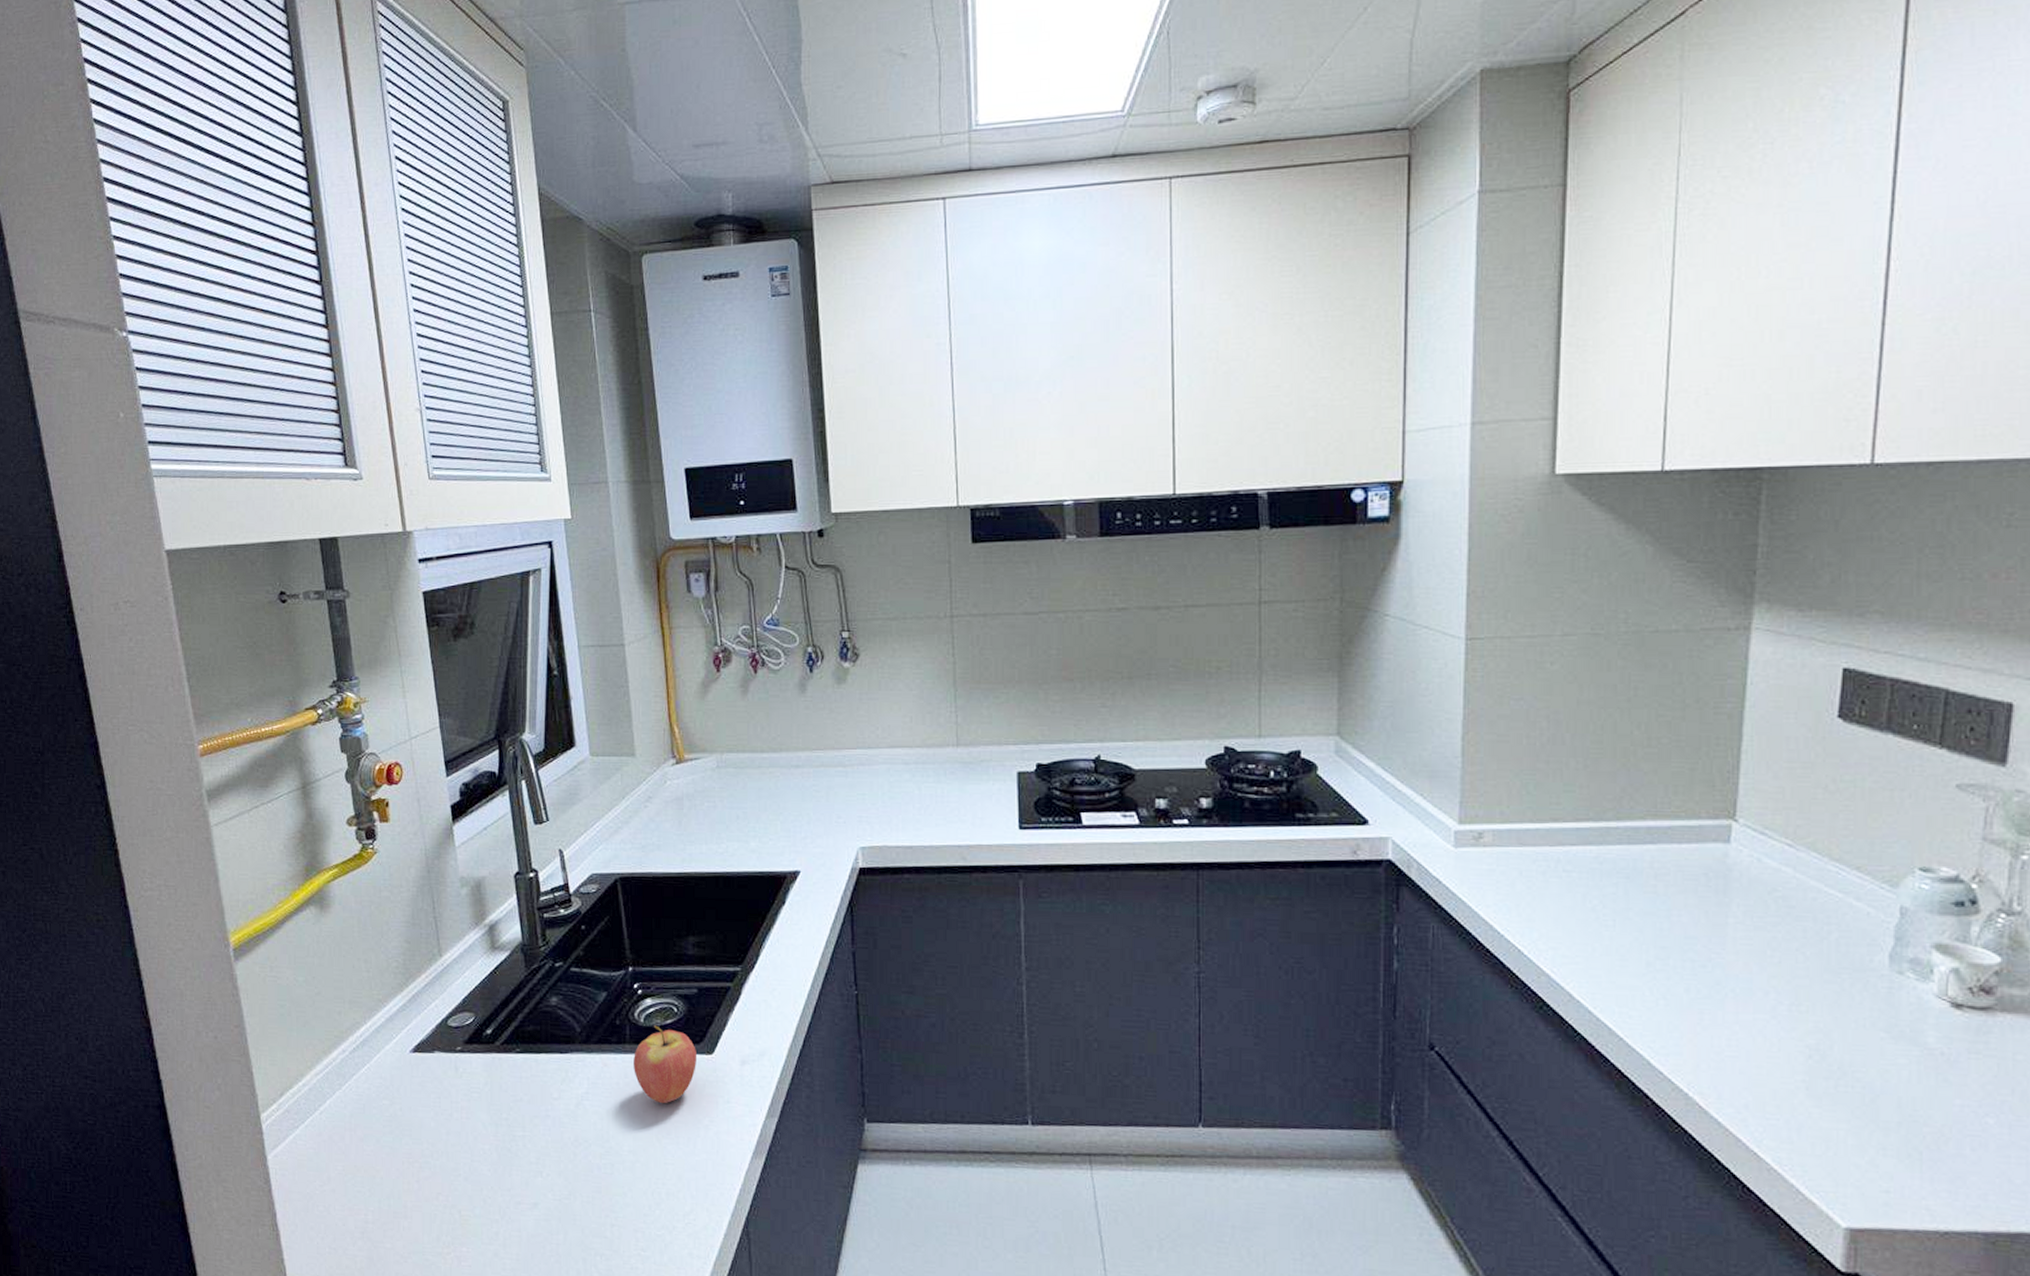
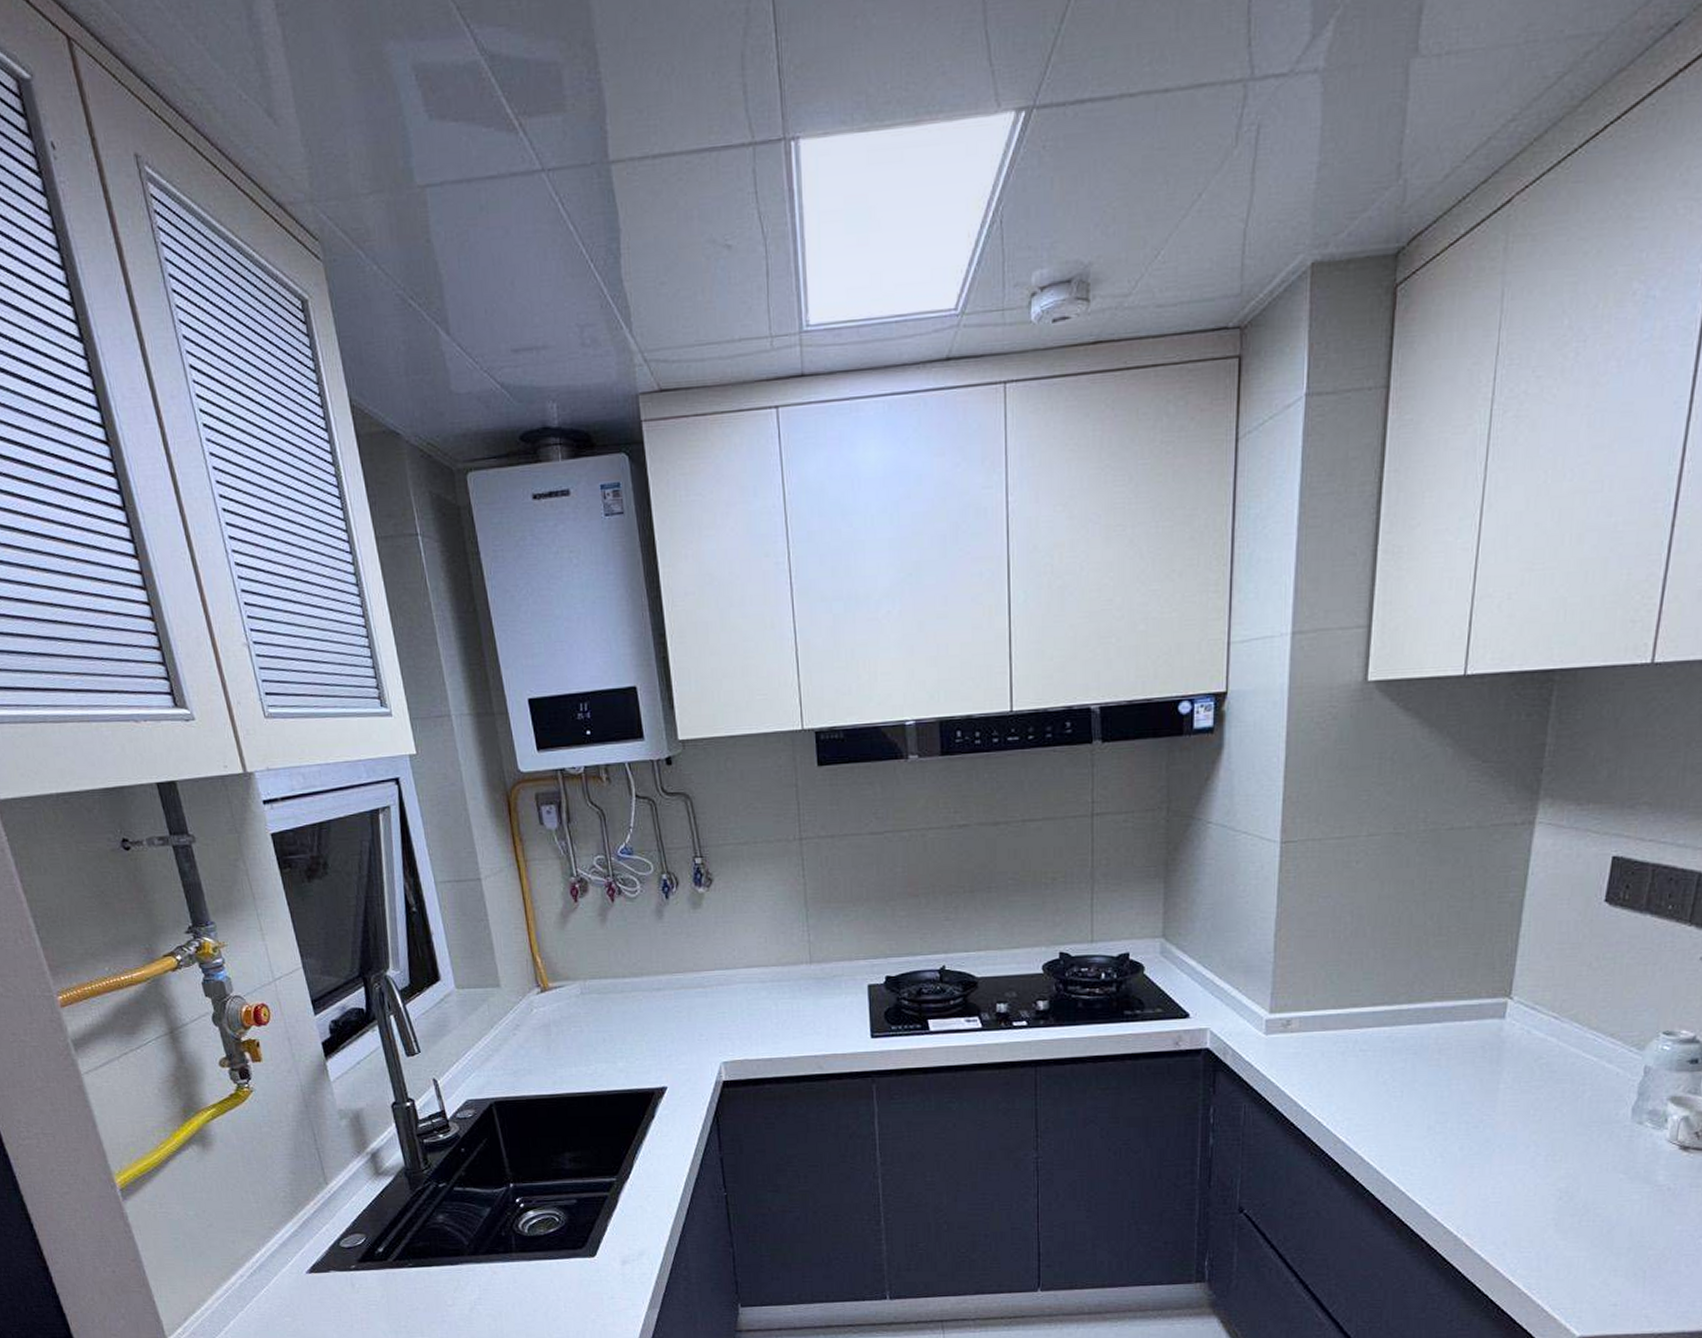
fruit: present [634,1025,696,1104] -> none [521,1234,581,1304]

